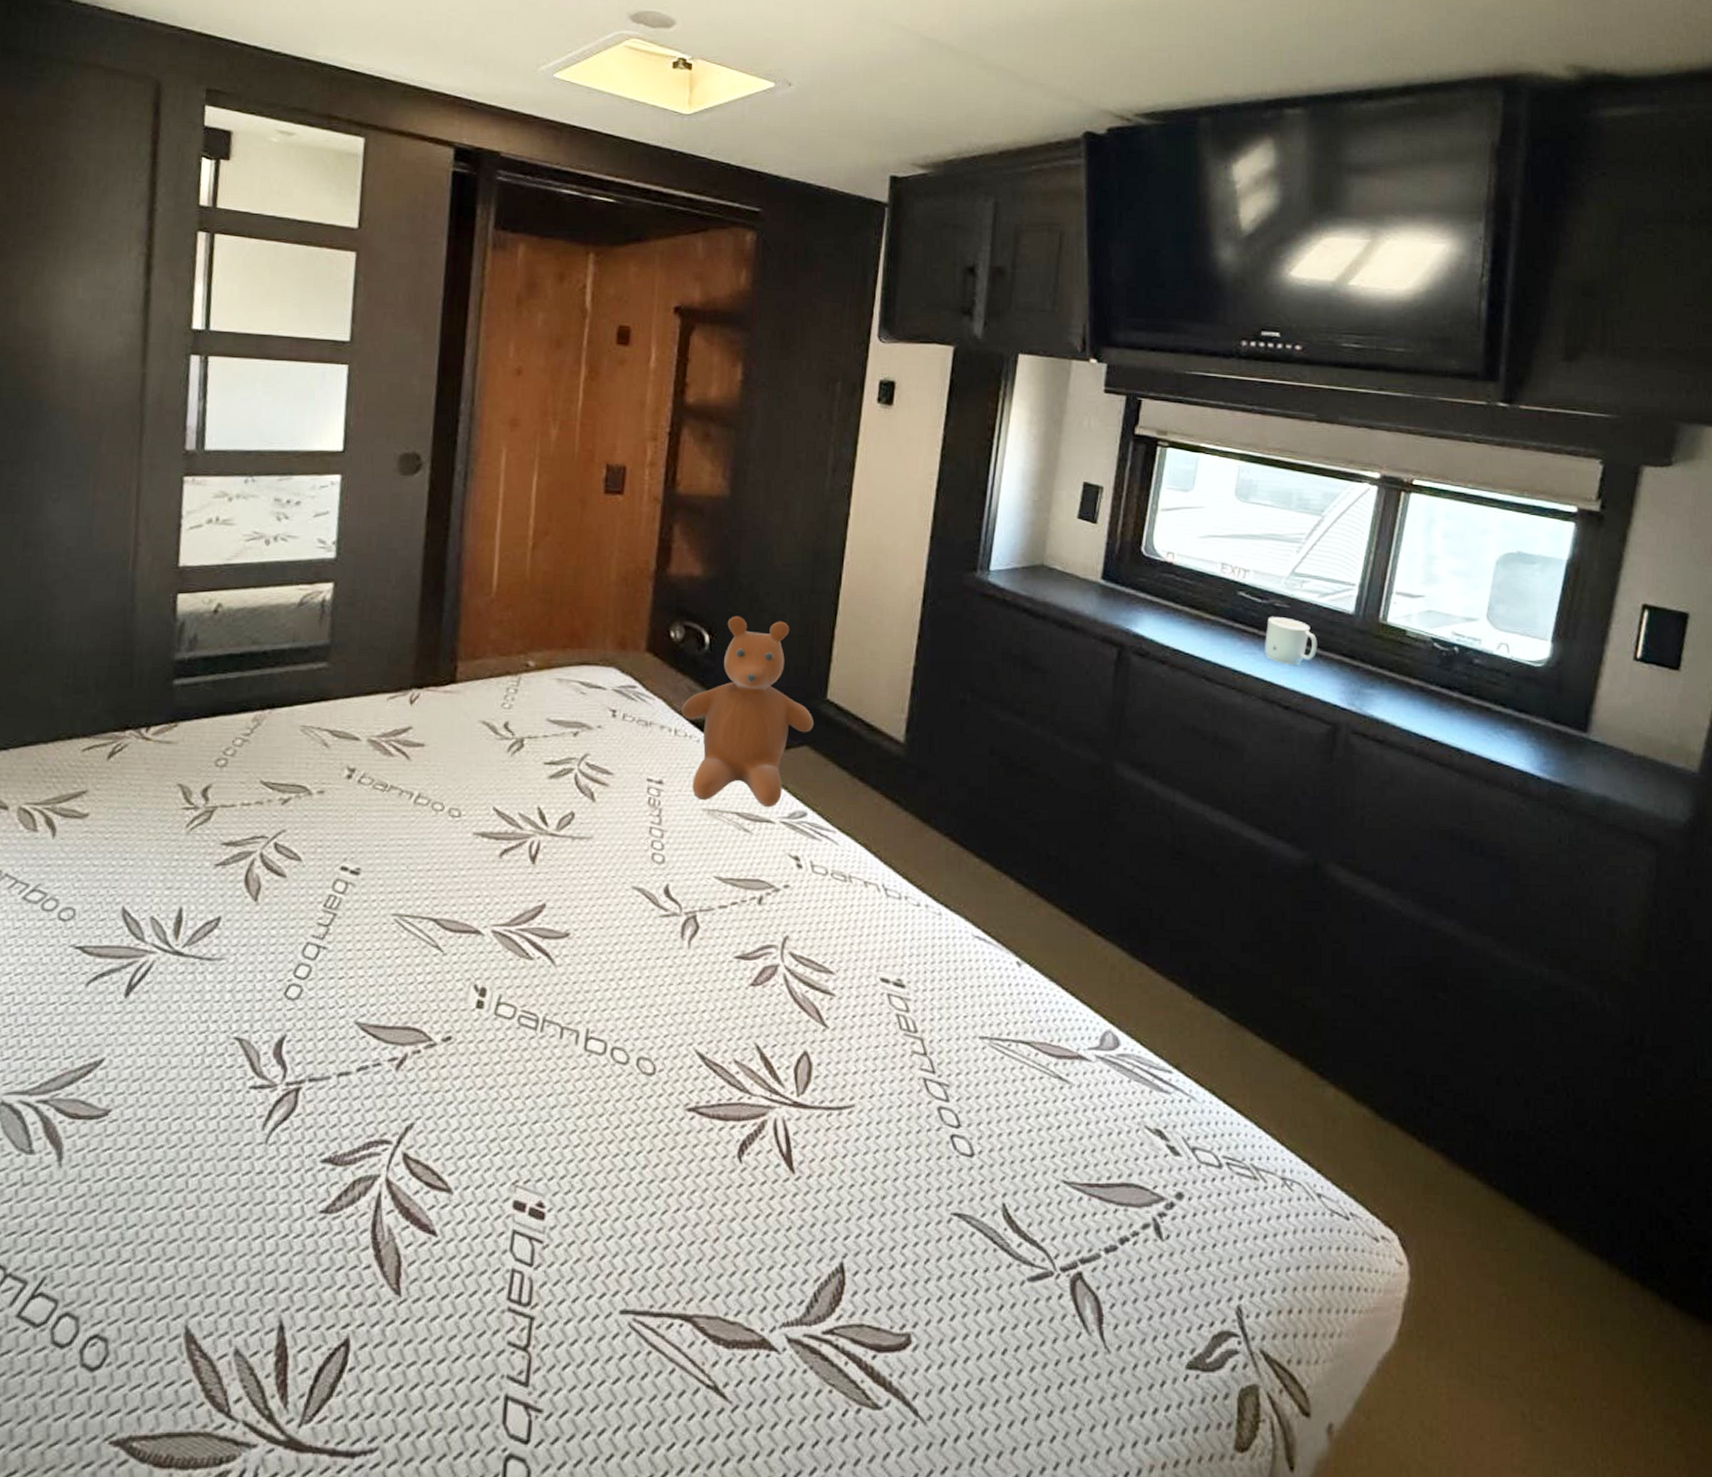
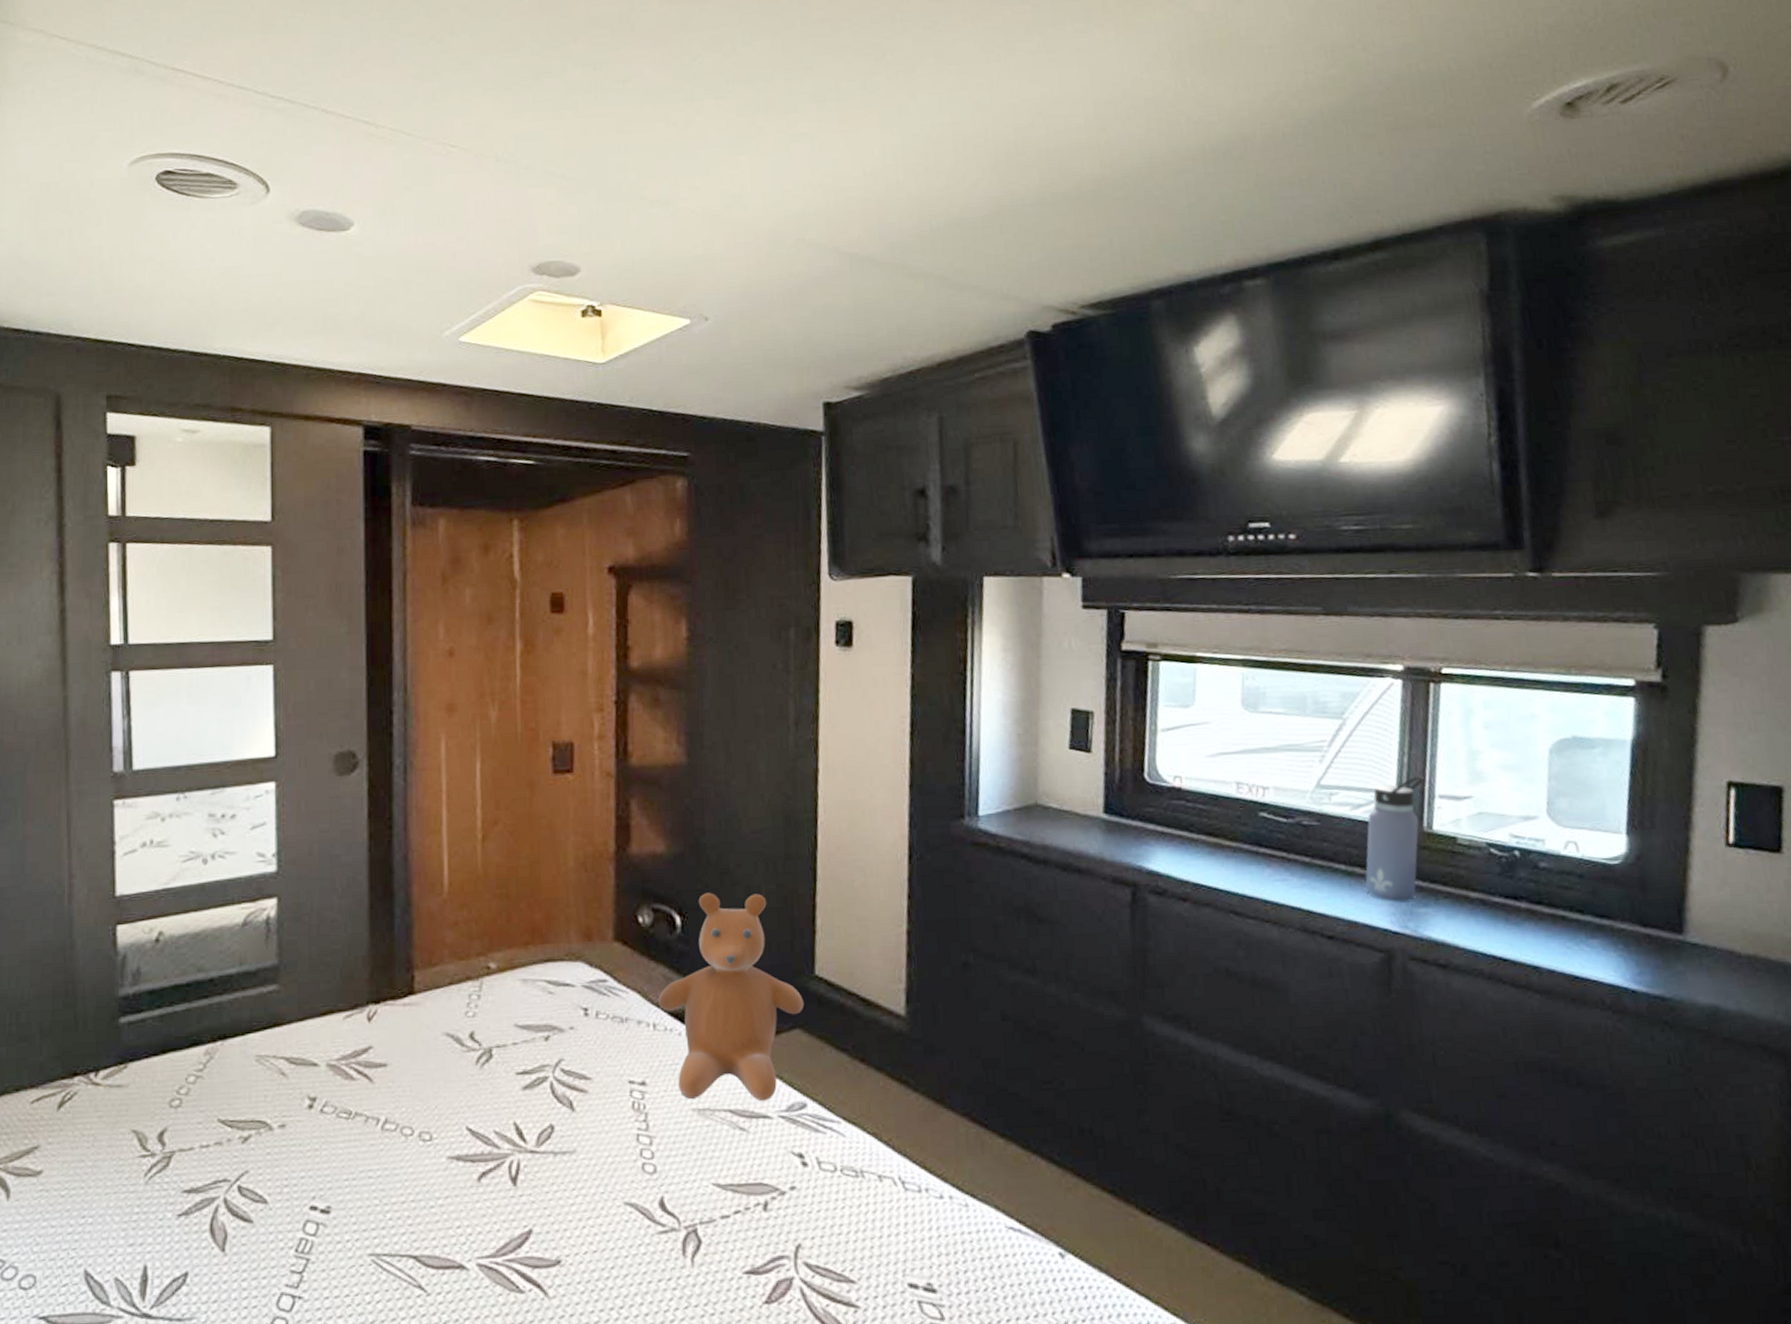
mug: present [1265,617,1318,665] -> none [1296,836,1358,889]
water bottle: none [1323,572,1386,682] -> present [1365,774,1425,902]

